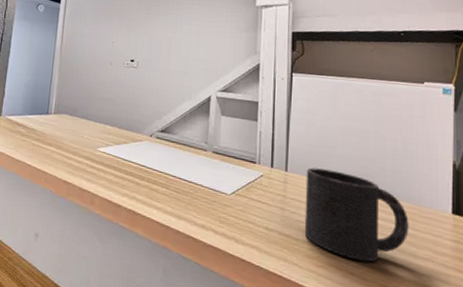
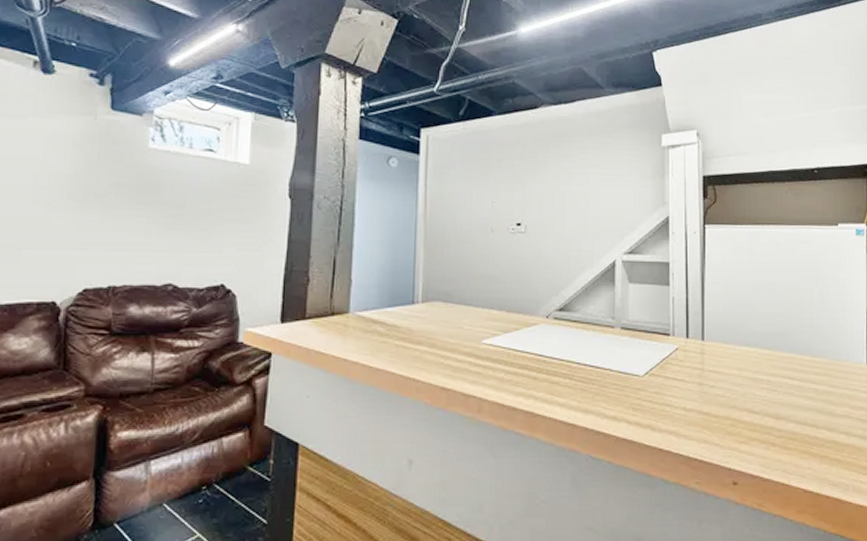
mug: present [304,167,409,262] -> none [724,332,827,429]

